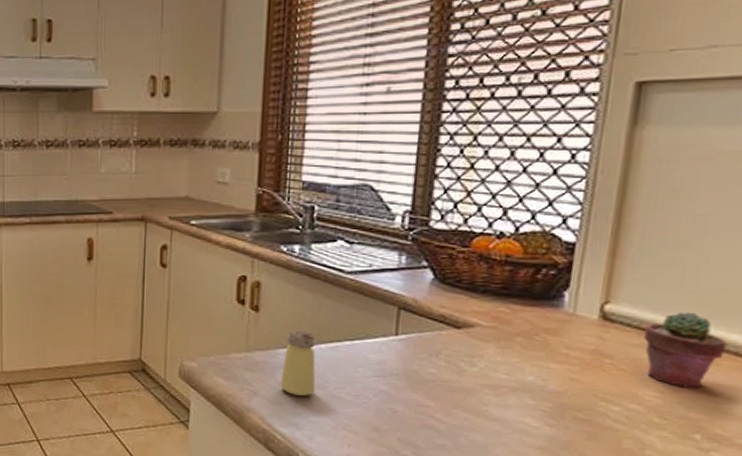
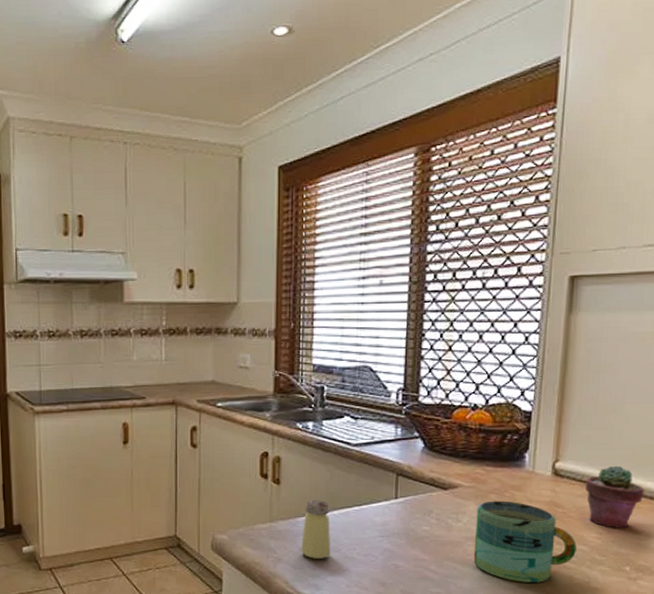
mug: none [490,344,628,444] -> present [473,501,577,582]

